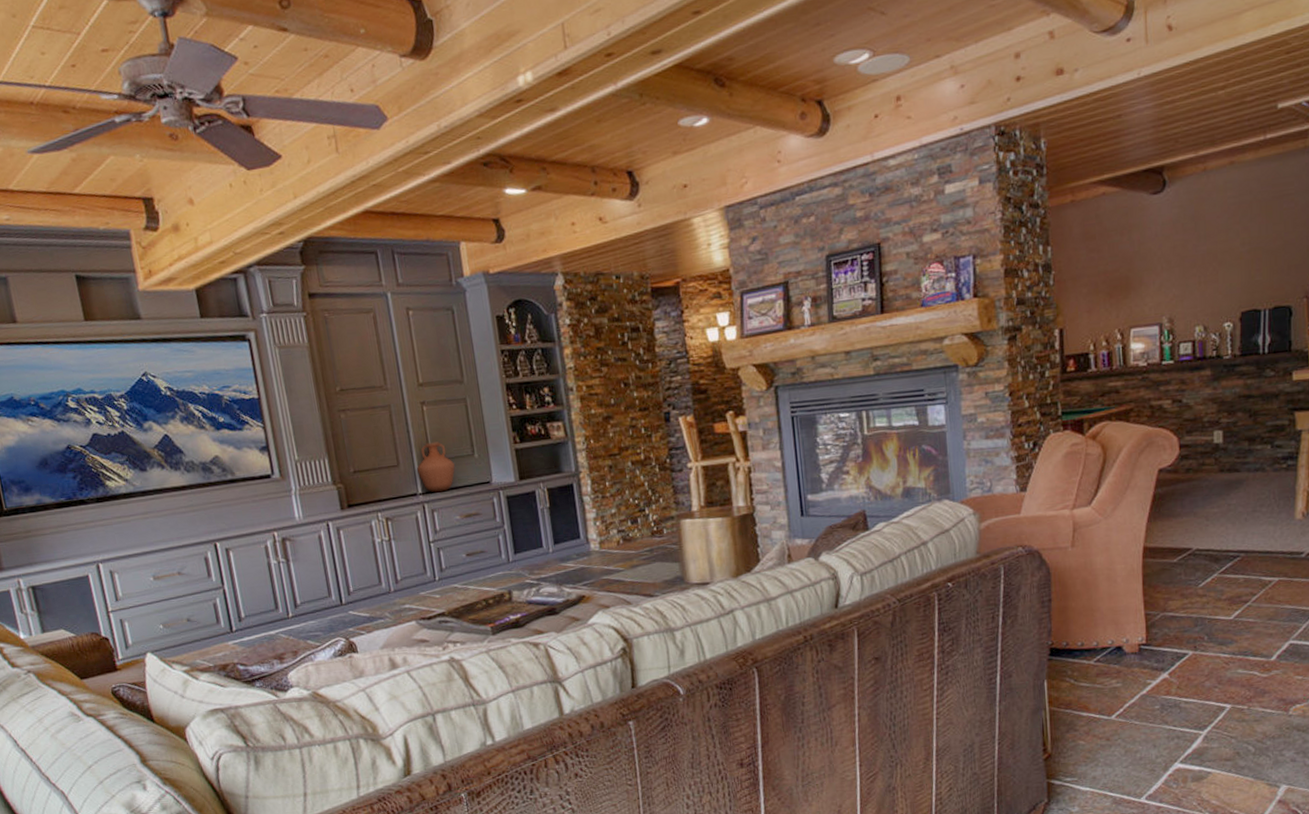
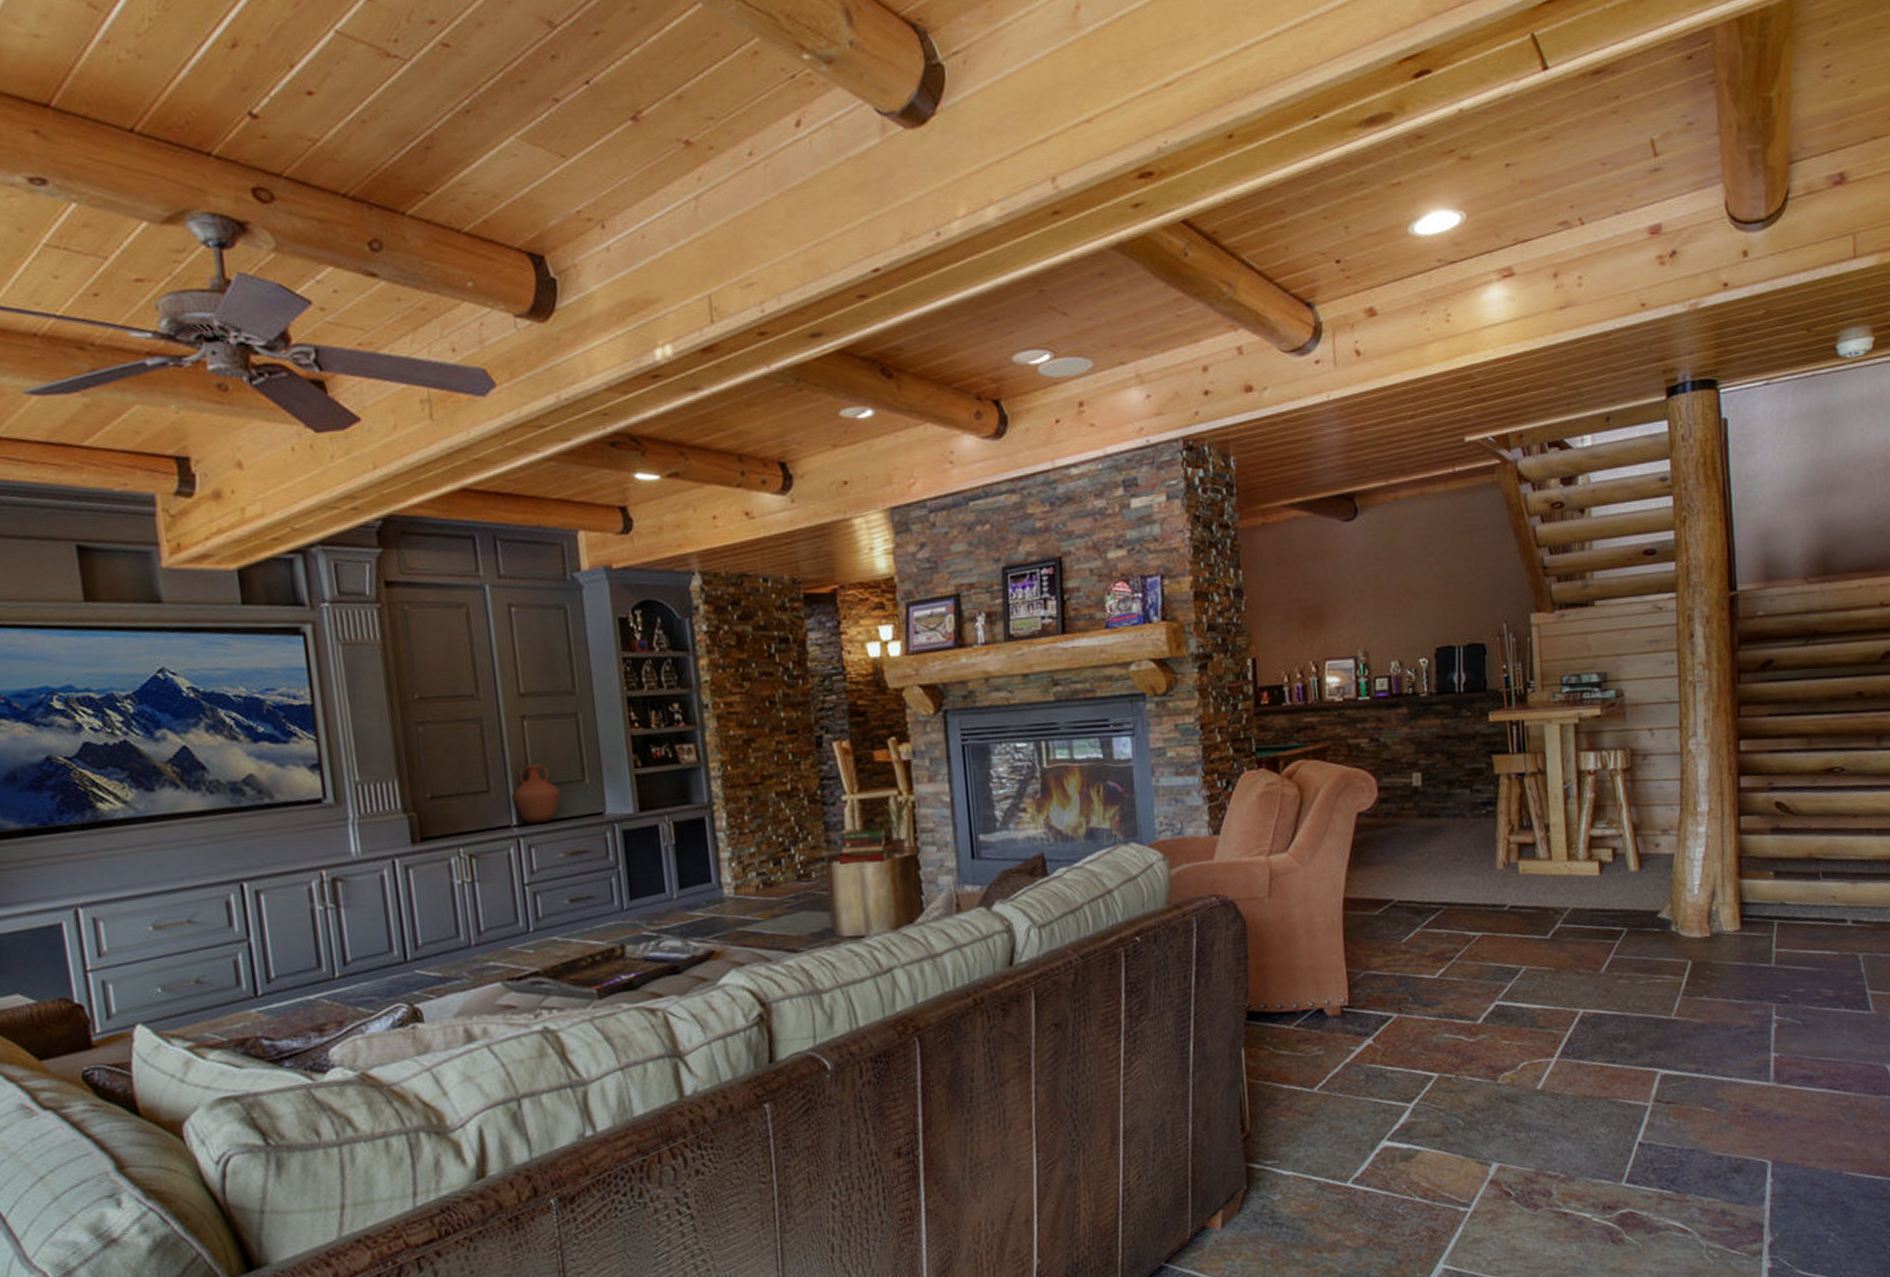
books: none [686,490,729,522] -> present [839,827,889,865]
potted plant: none [721,461,749,514] -> present [881,794,912,855]

